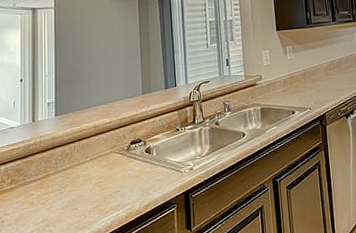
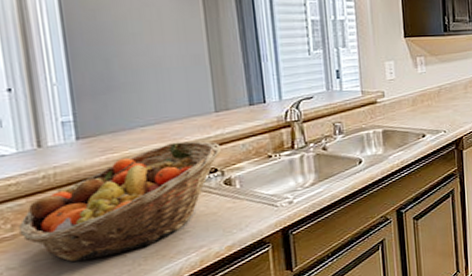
fruit basket: none [15,117,145,211] -> present [19,141,221,262]

